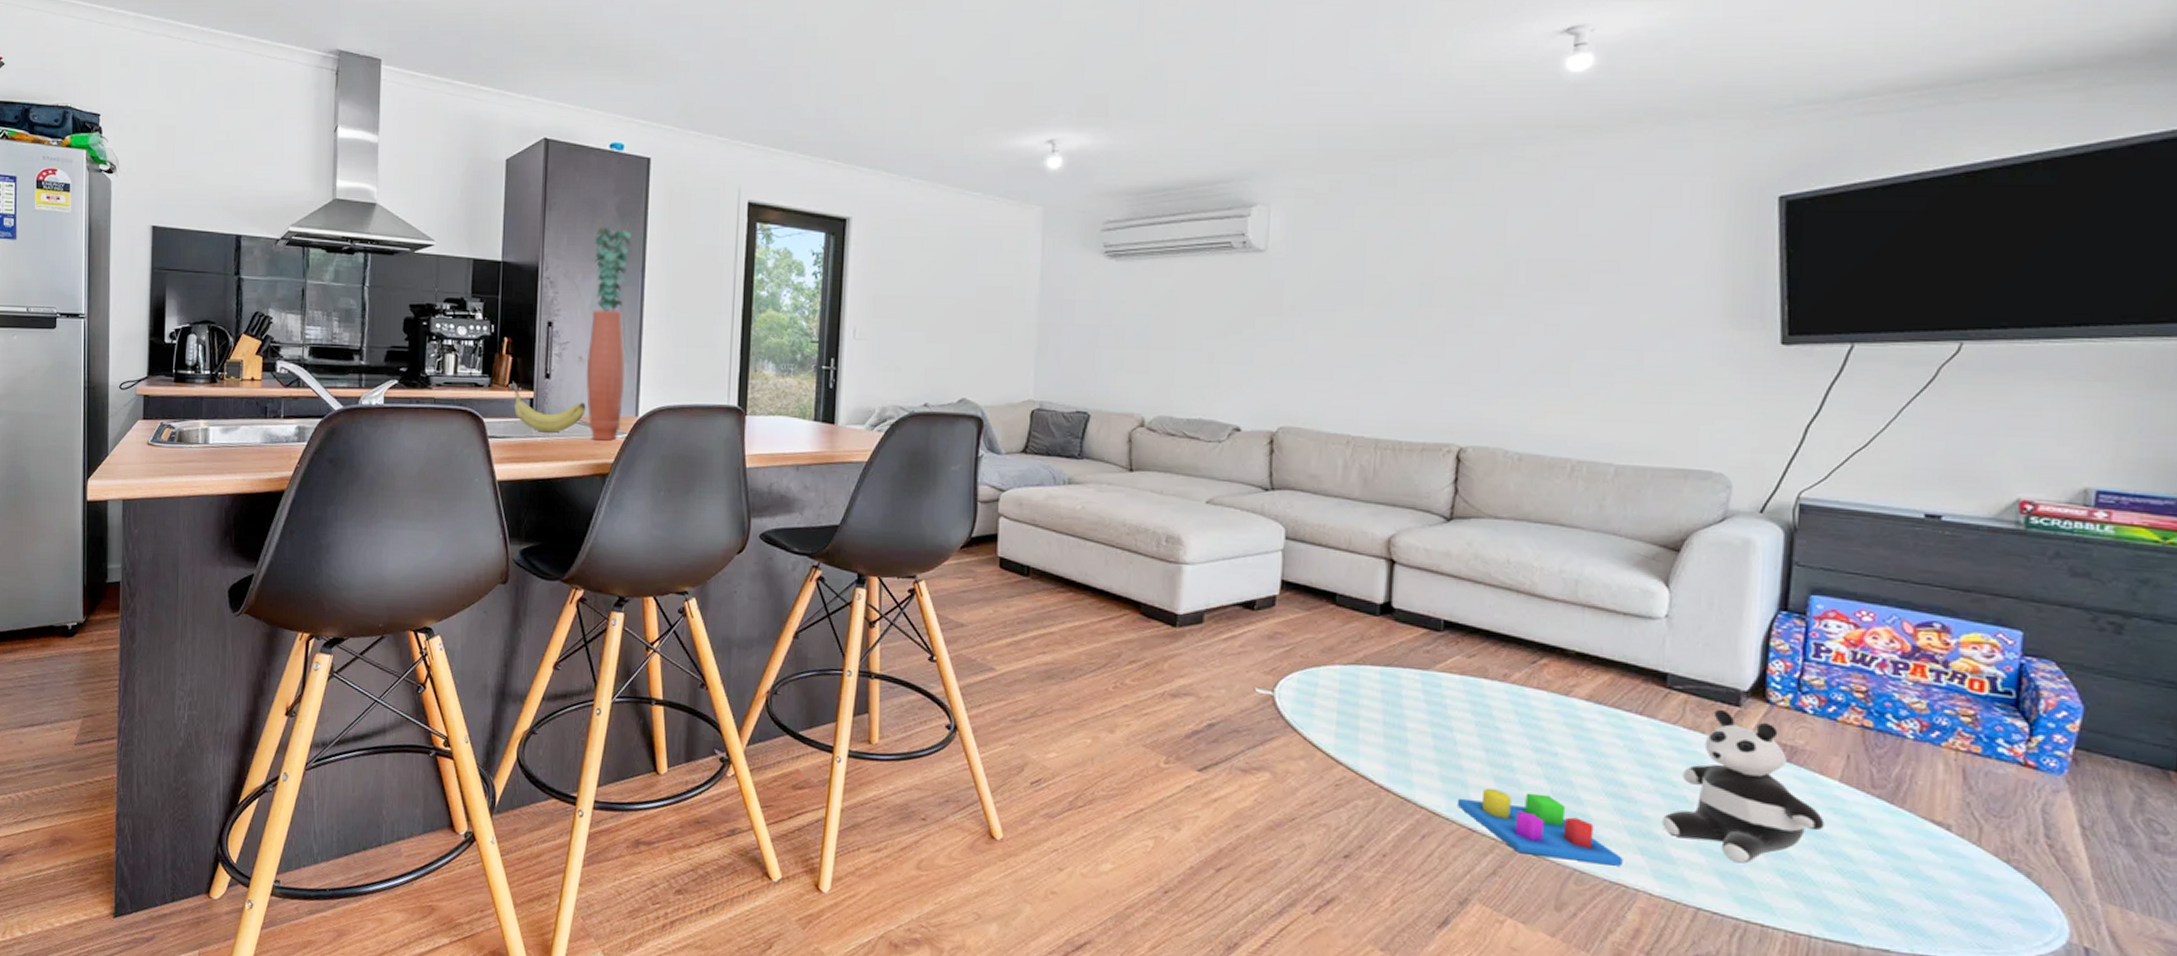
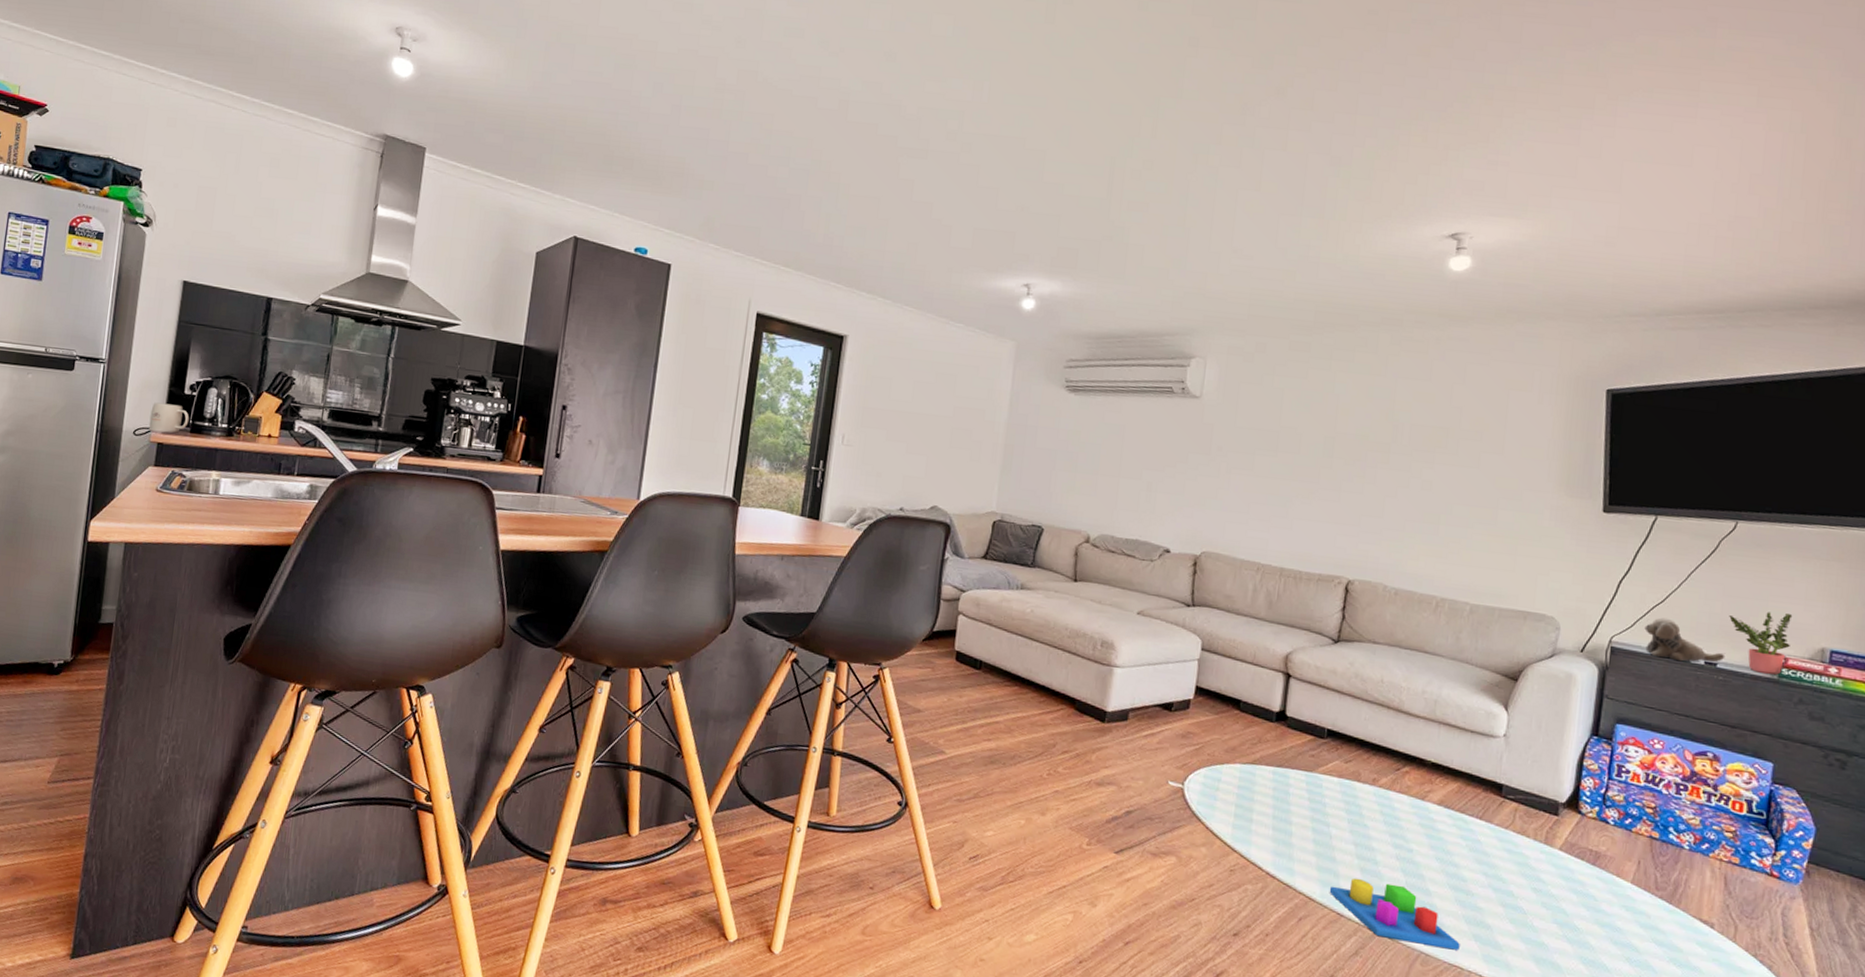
mug: none [134,354,172,386] -> present [148,402,190,434]
fruit: present [512,381,586,433] -> none [523,458,592,509]
vase: present [585,219,633,441] -> none [592,315,649,521]
stuffed animal: present [1661,709,1825,864] -> none [1492,817,1619,951]
plush toy: none [1843,465,1953,517] -> present [1644,617,1725,663]
potted plant: none [1955,449,2042,526] -> present [1729,612,1793,676]

